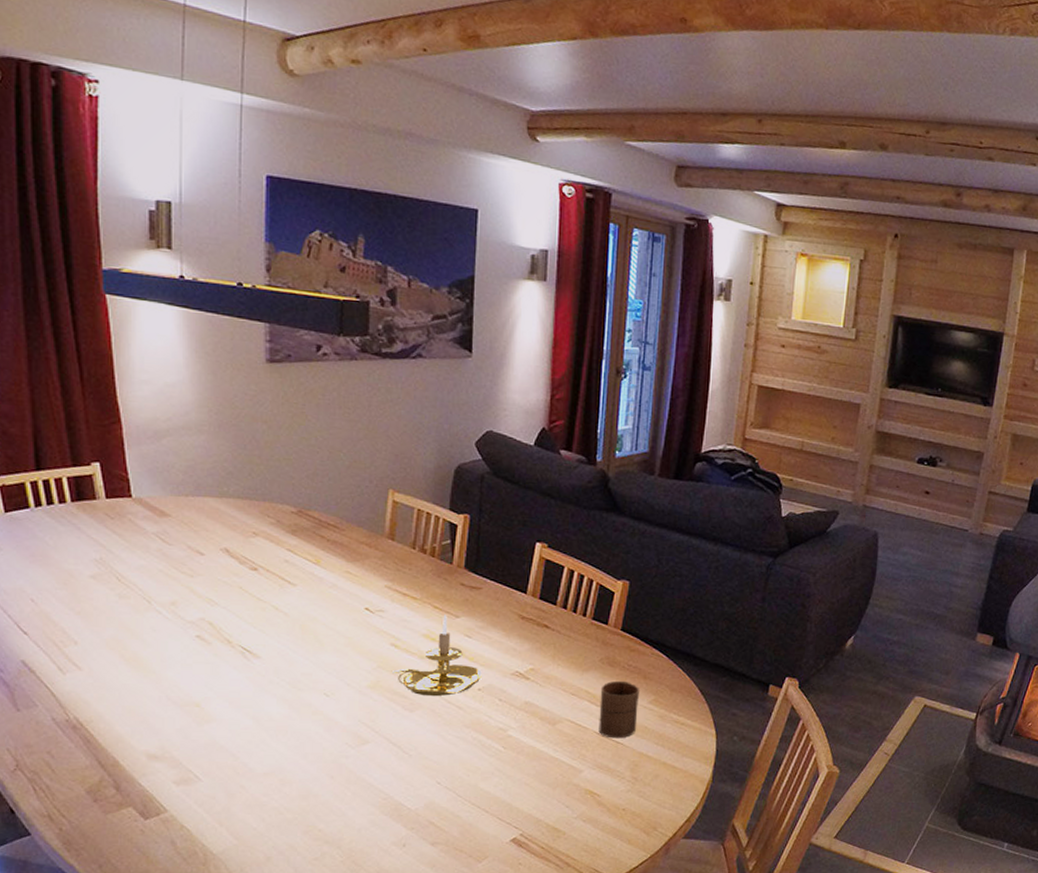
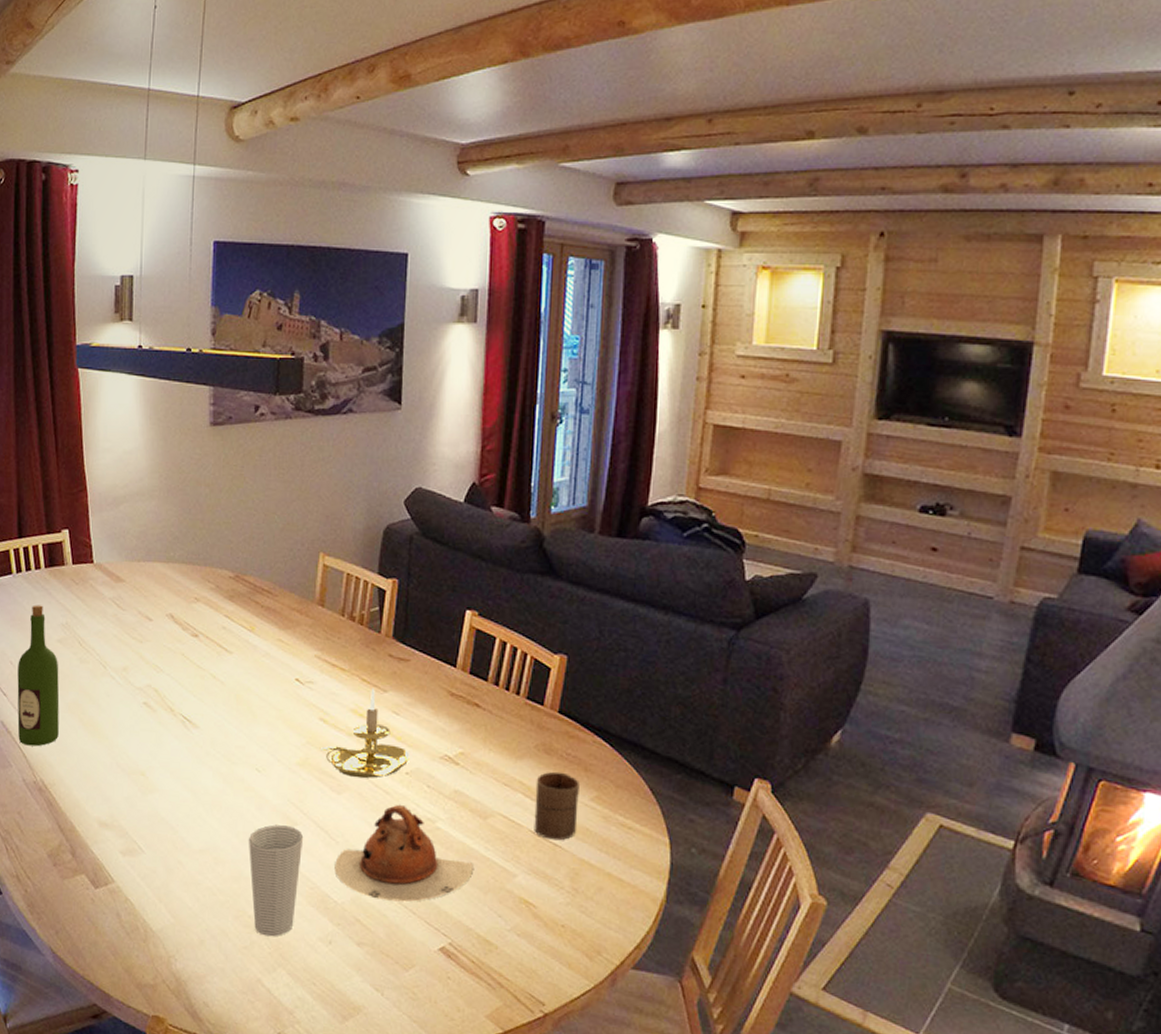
wine bottle: none [41,540,95,685] -> present [17,605,60,747]
cup: none [318,744,376,846] -> present [249,824,304,937]
teapot: none [408,717,543,803] -> present [335,804,473,903]

